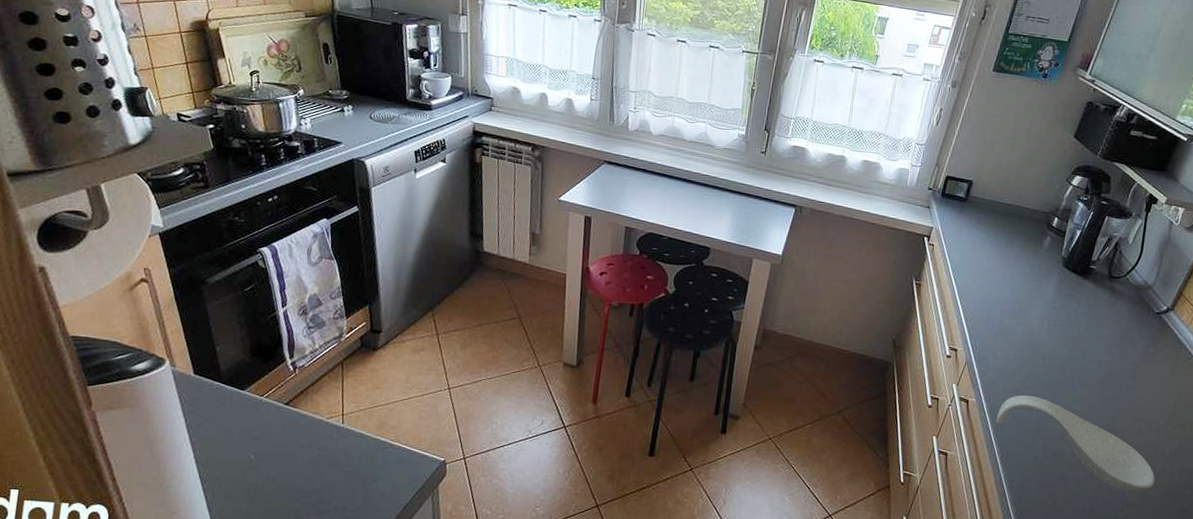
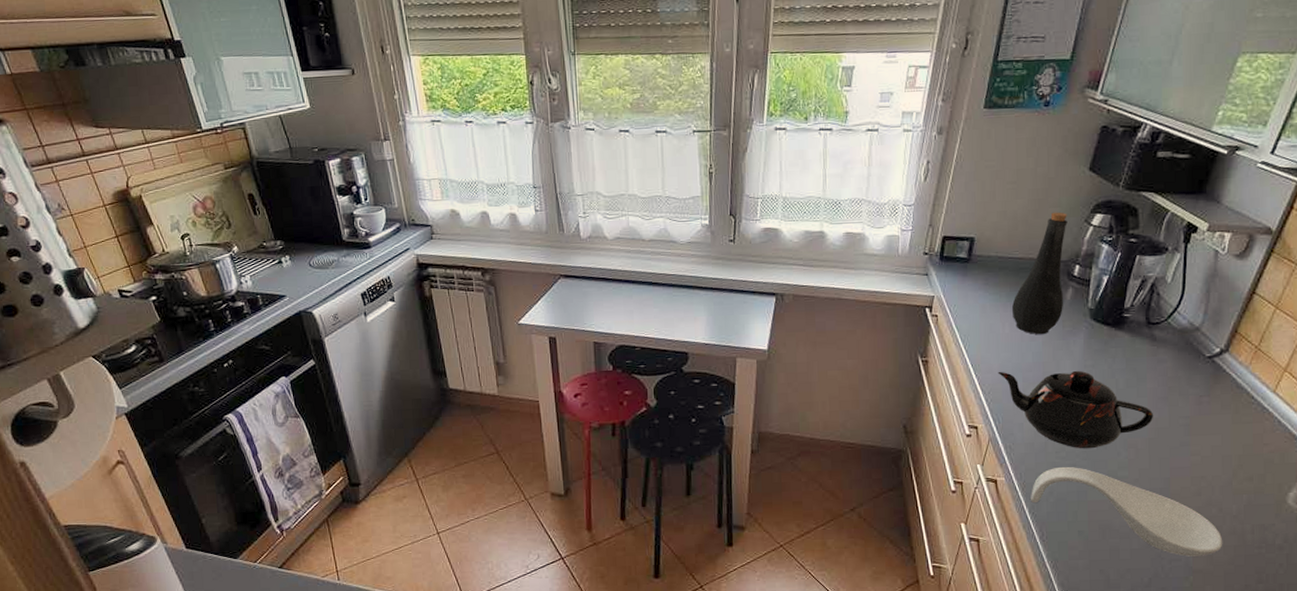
teapot: none [980,302,1108,382] -> present [998,370,1154,449]
bottle: none [998,168,1052,275] -> present [1012,212,1067,335]

